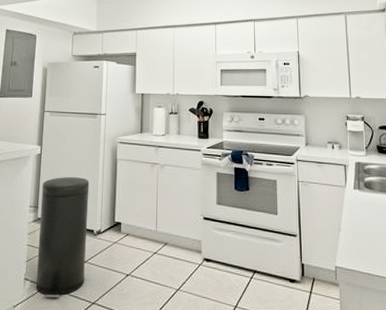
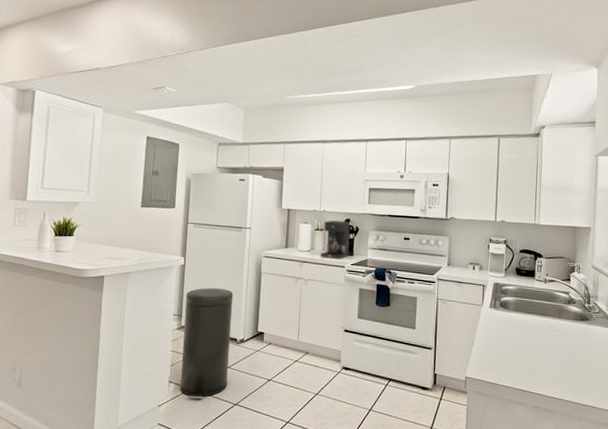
coffee maker: none [176,103,205,144] -> present [321,220,350,260]

